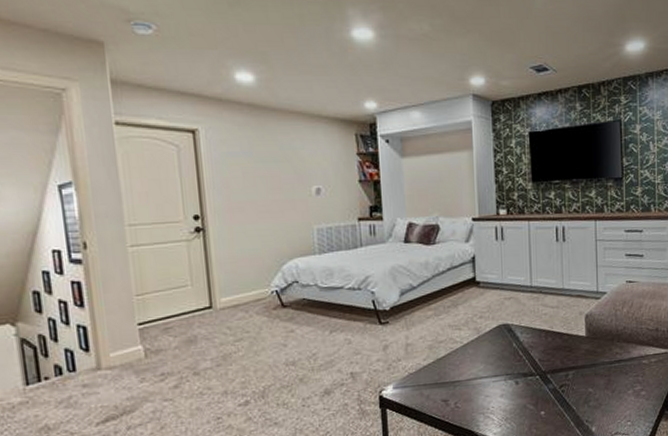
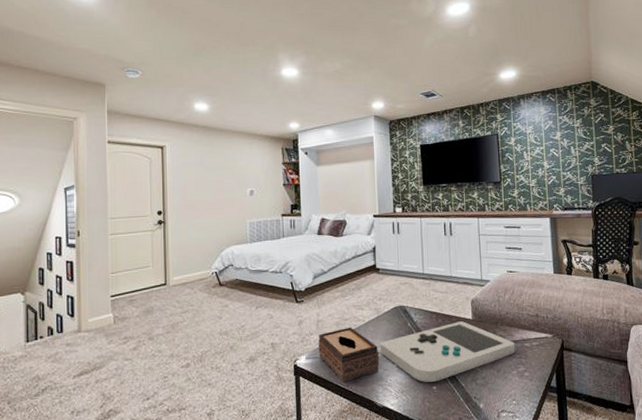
tissue box: none [407,350,481,413] -> present [318,327,380,383]
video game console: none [481,339,632,408] -> present [380,321,516,382]

